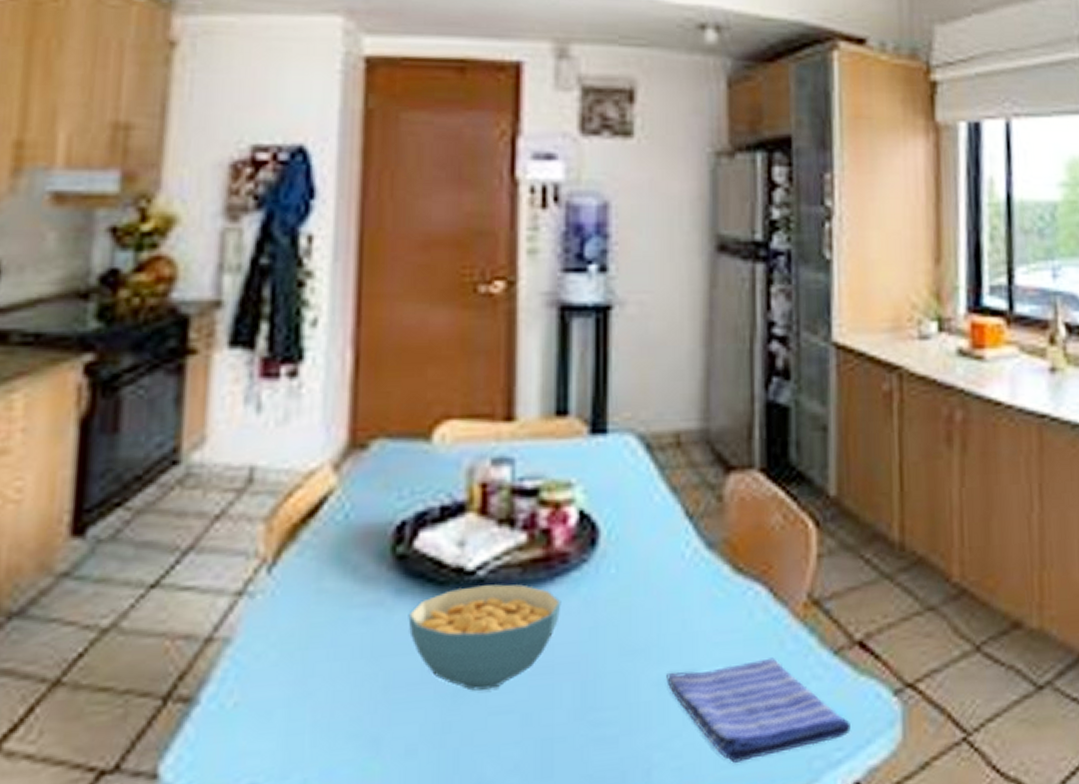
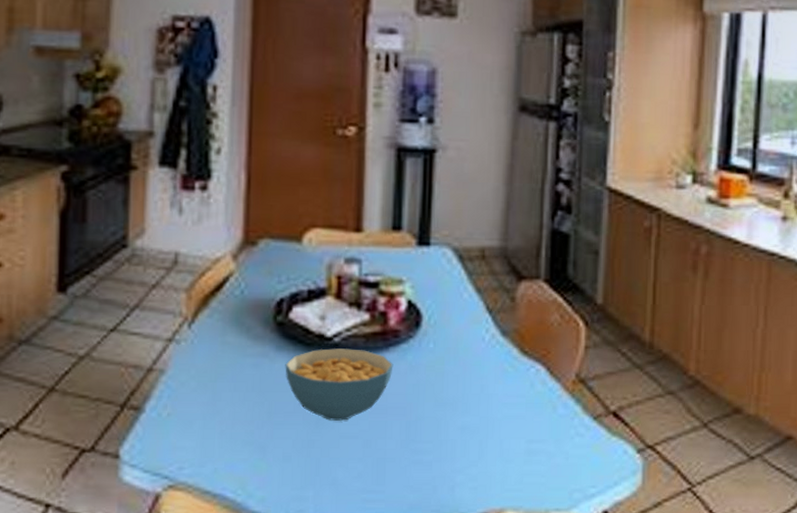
dish towel: present [666,657,851,763] -> none [468,417,603,488]

